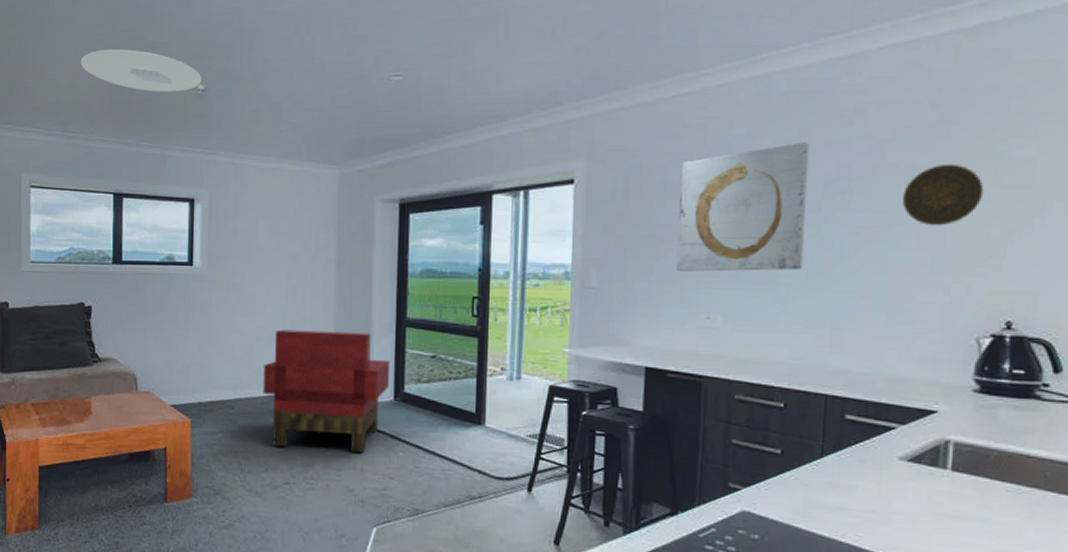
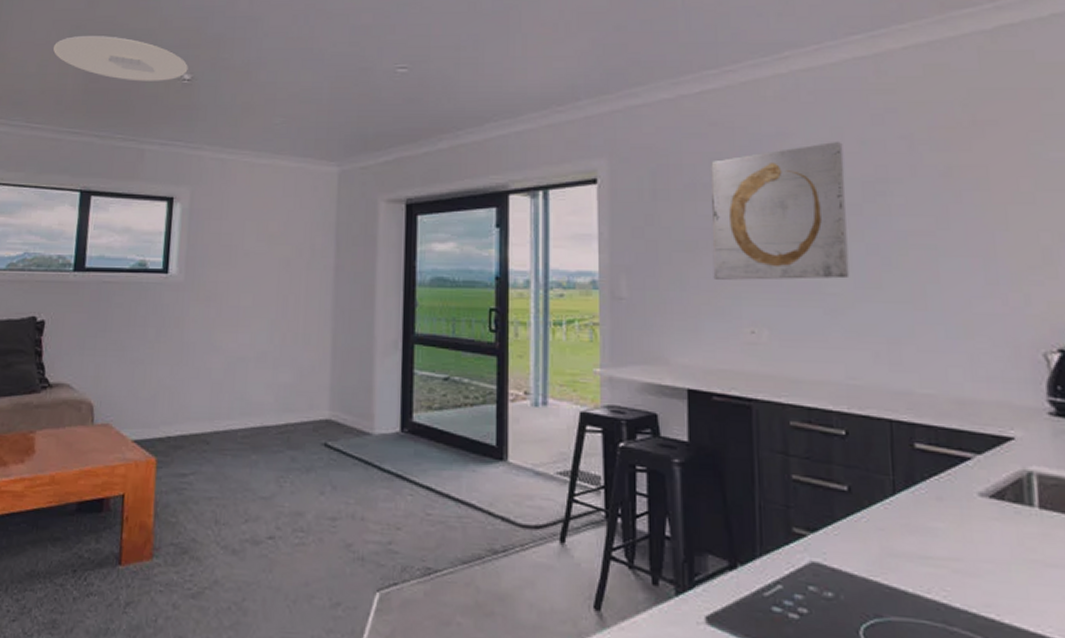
armchair: present [263,329,391,453] -> none [245,347,396,497]
decorative plate: present [903,163,984,226] -> none [945,165,1028,231]

